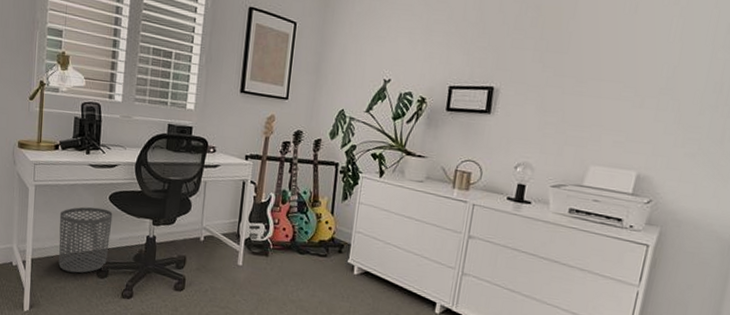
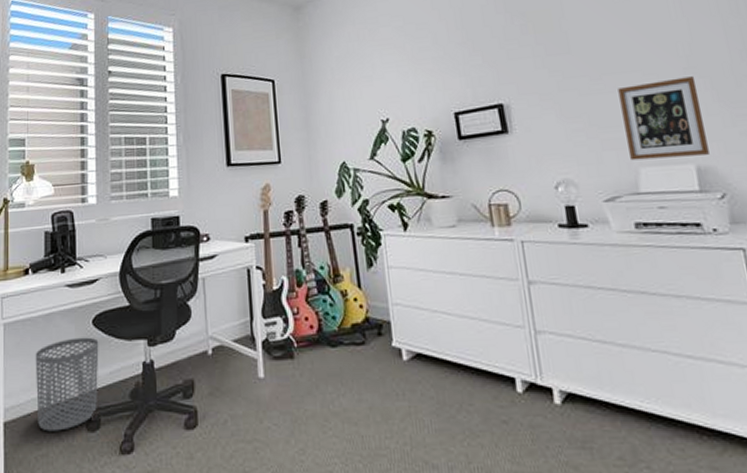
picture frame: none [585,94,667,166] -> present [618,76,709,161]

